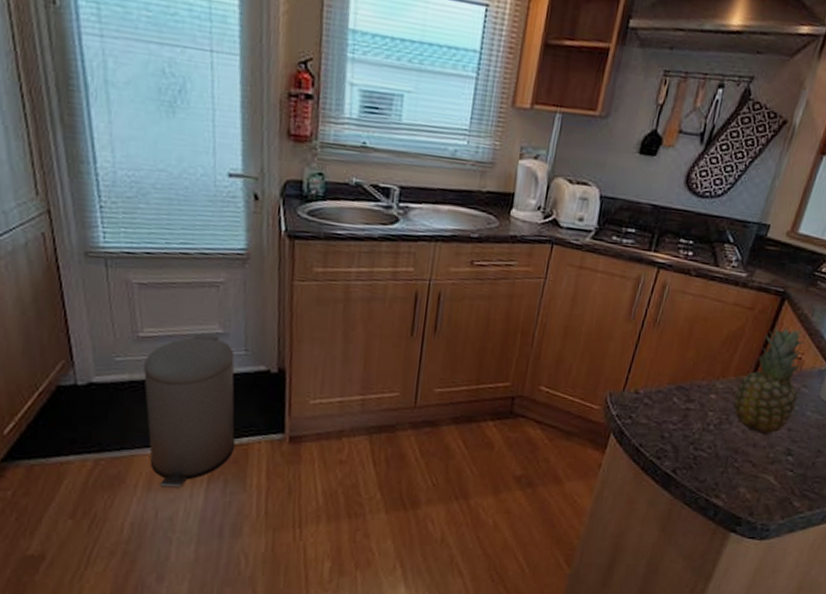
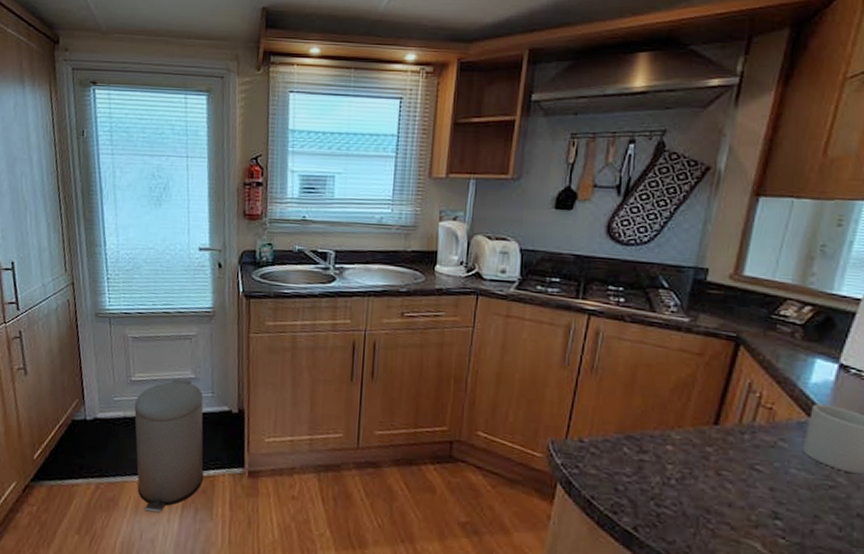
fruit: present [732,327,805,434] -> none [694,374,777,493]

